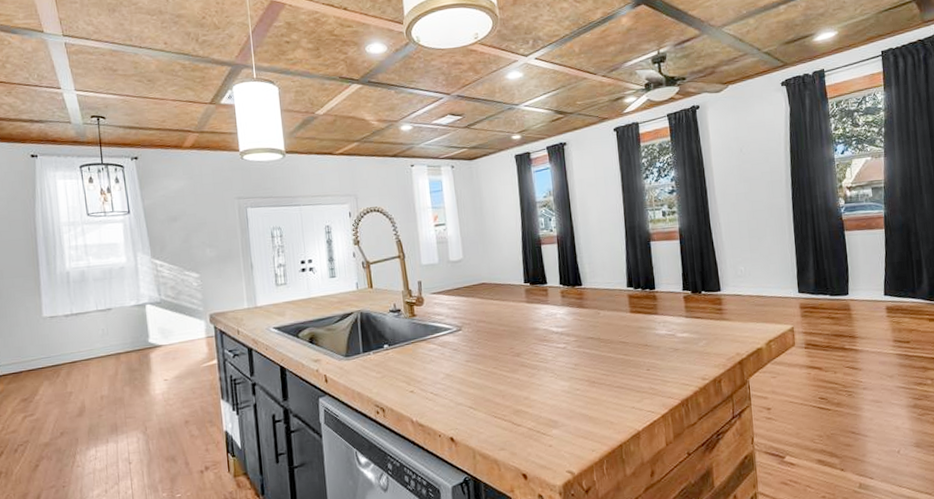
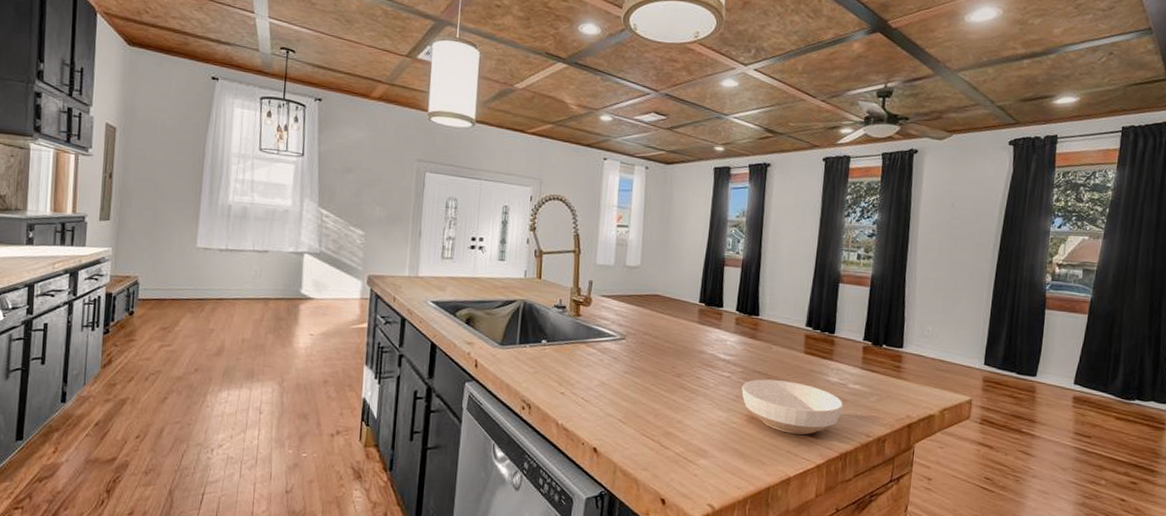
bowl: none [578,341,676,390] -> present [741,379,844,435]

